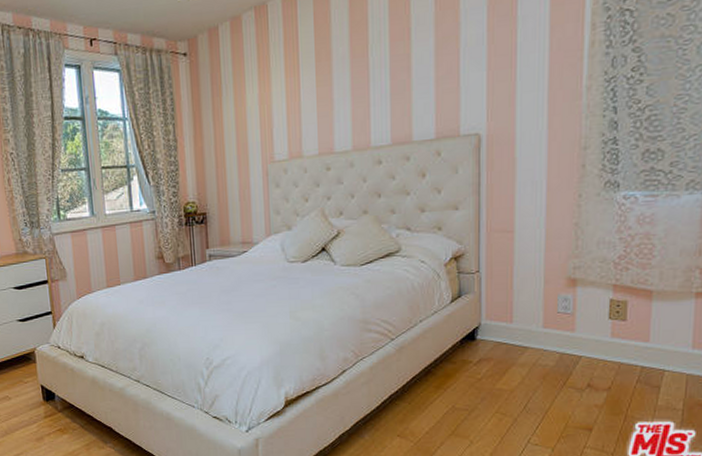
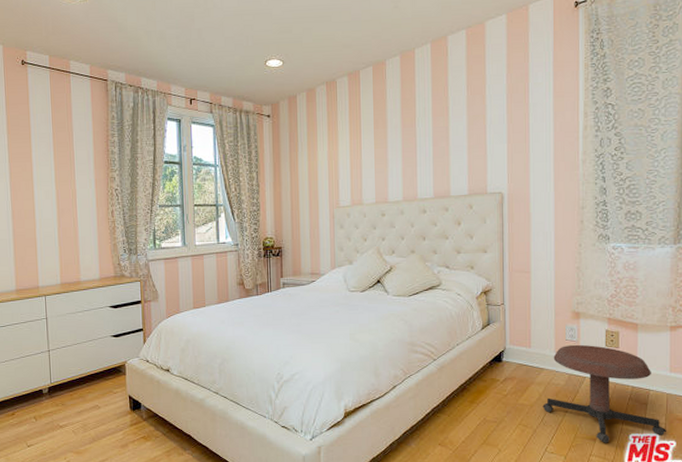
stool: none [525,317,684,433] -> present [542,344,666,443]

